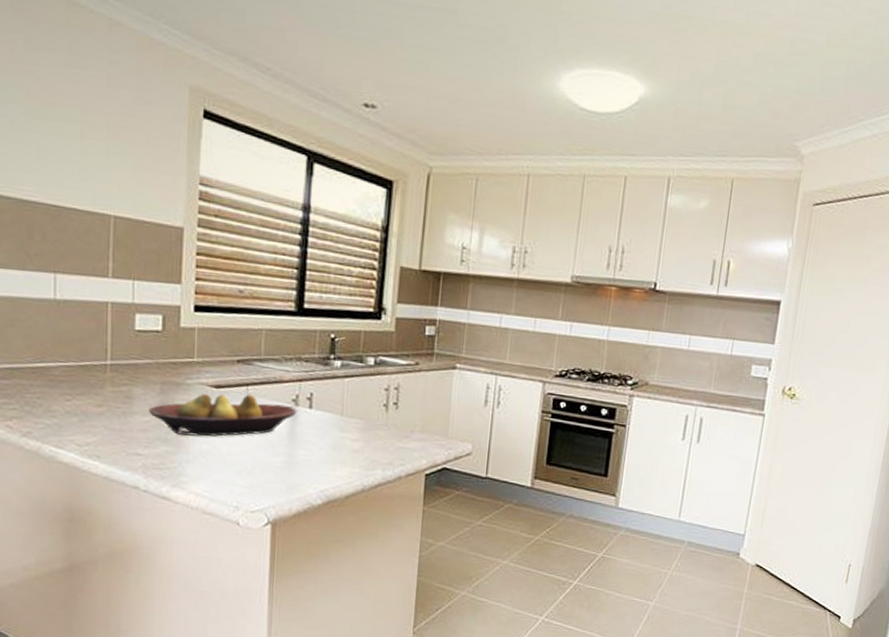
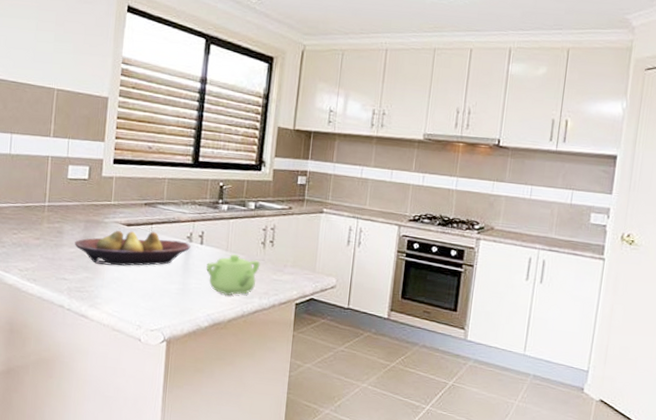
teapot: none [317,419,383,467] -> present [206,254,260,295]

